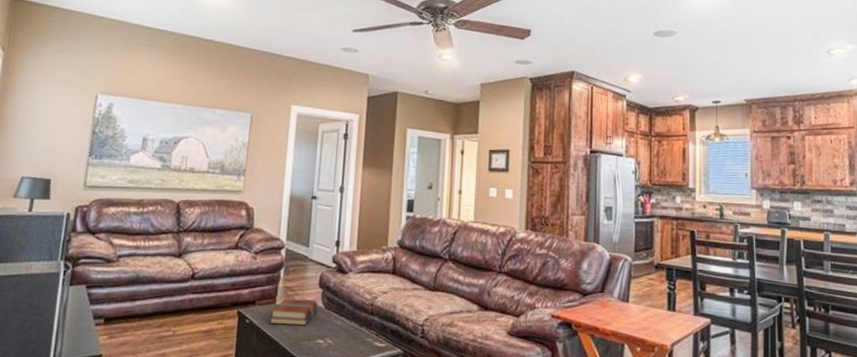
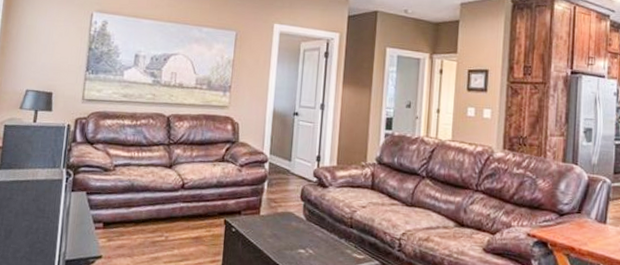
books: present [269,298,318,326] -> none [254,209,300,236]

